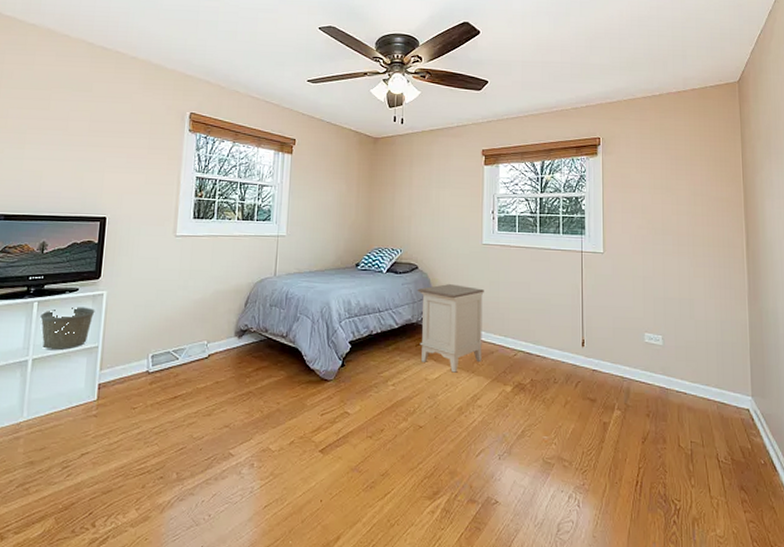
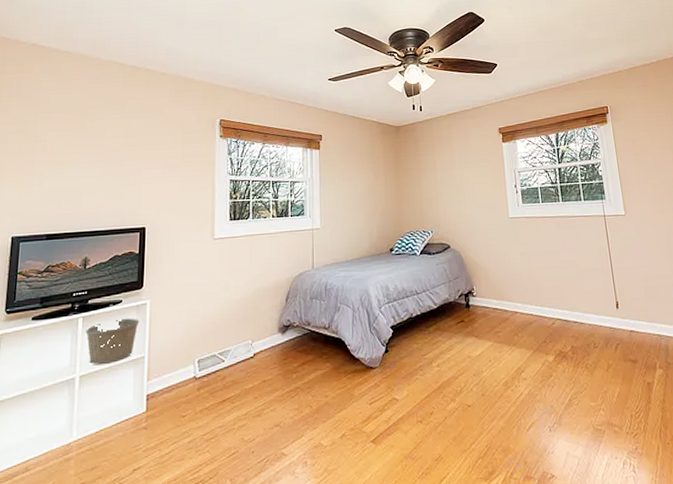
nightstand: present [417,284,484,373] -> none [451,259,522,348]

